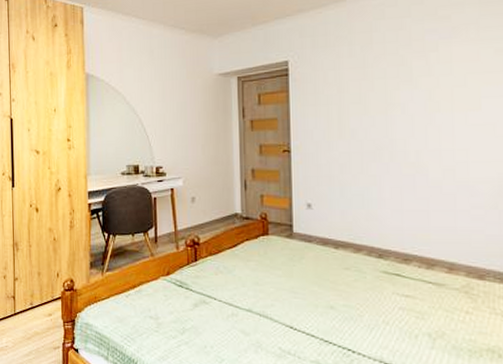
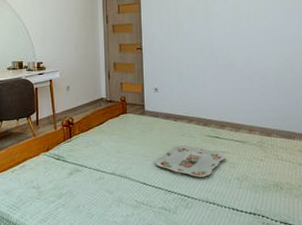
serving tray: none [306,282,411,328] -> present [155,145,226,177]

